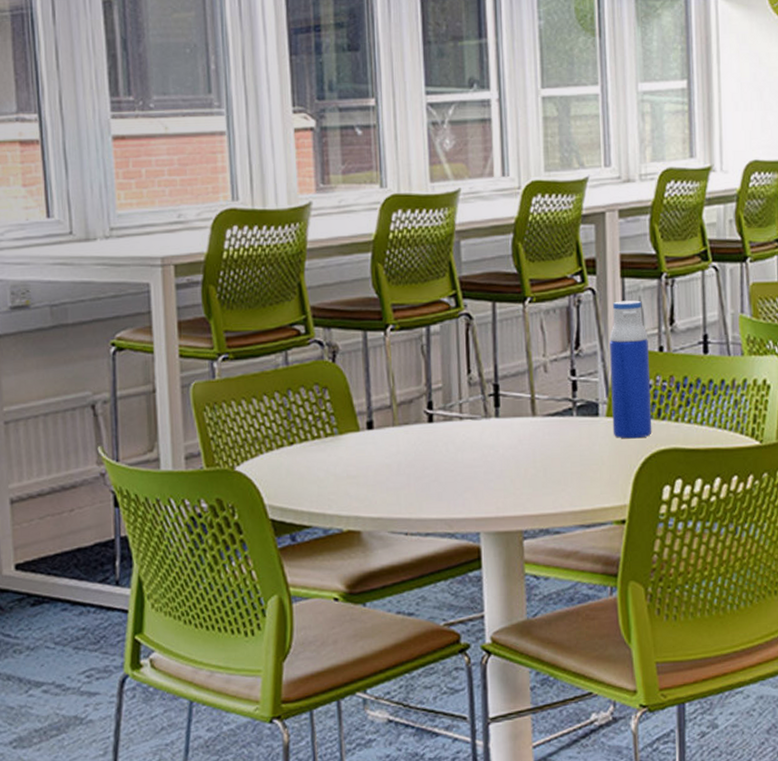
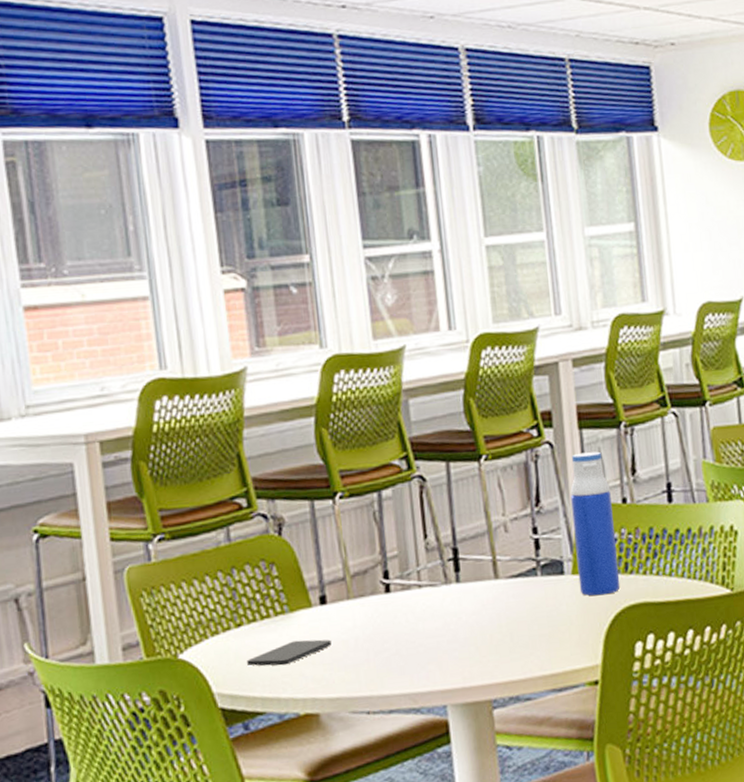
smartphone: none [297,461,376,484] -> present [247,639,332,667]

